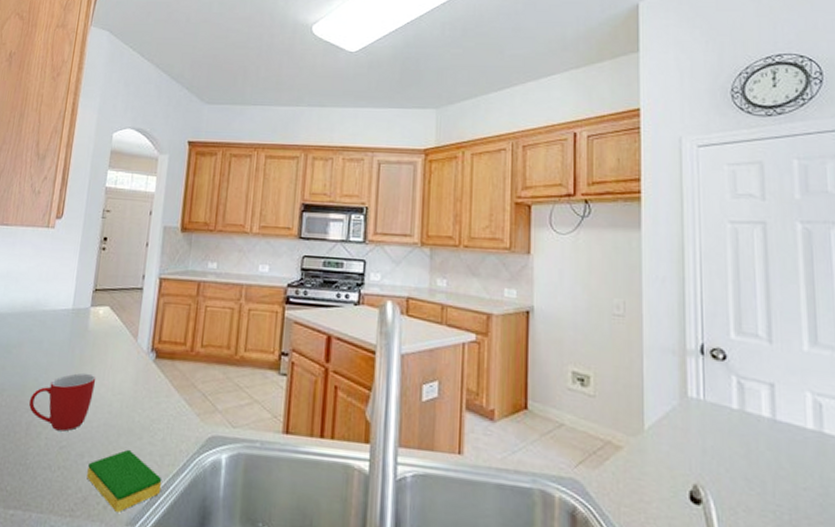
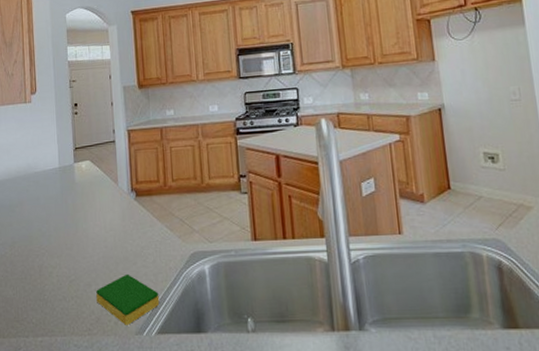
mug: present [29,372,96,432] -> none [37,217,90,268]

